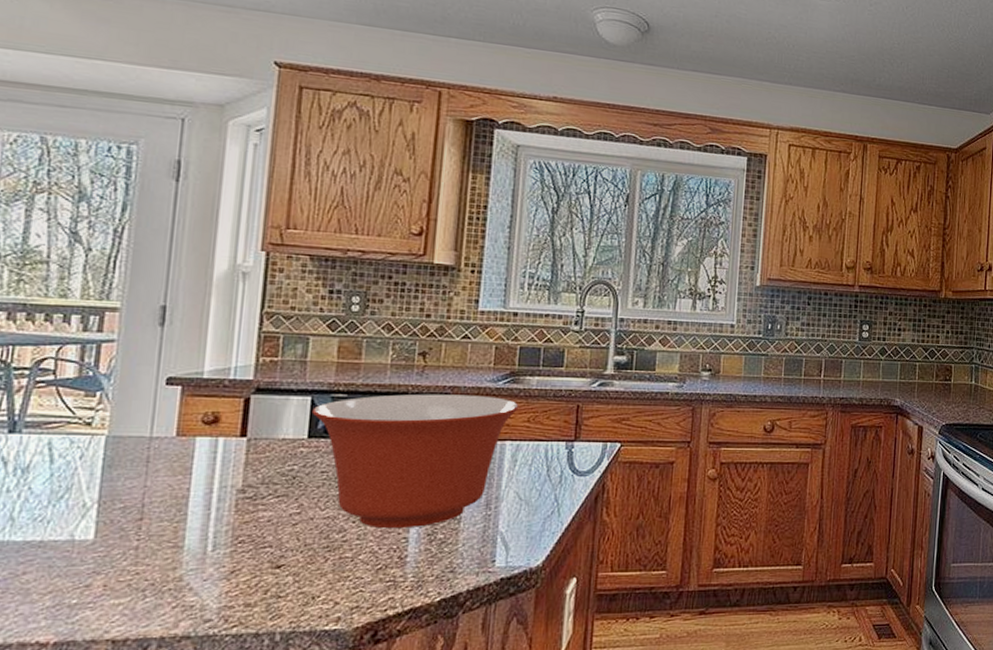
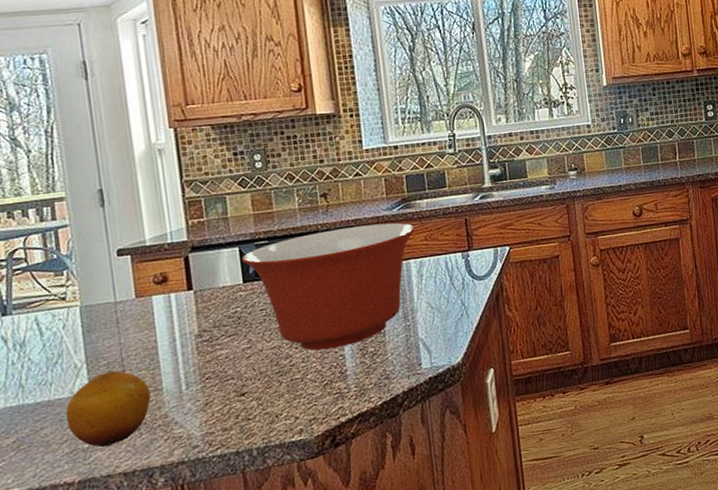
fruit: none [57,516,168,606] -> present [66,370,151,447]

